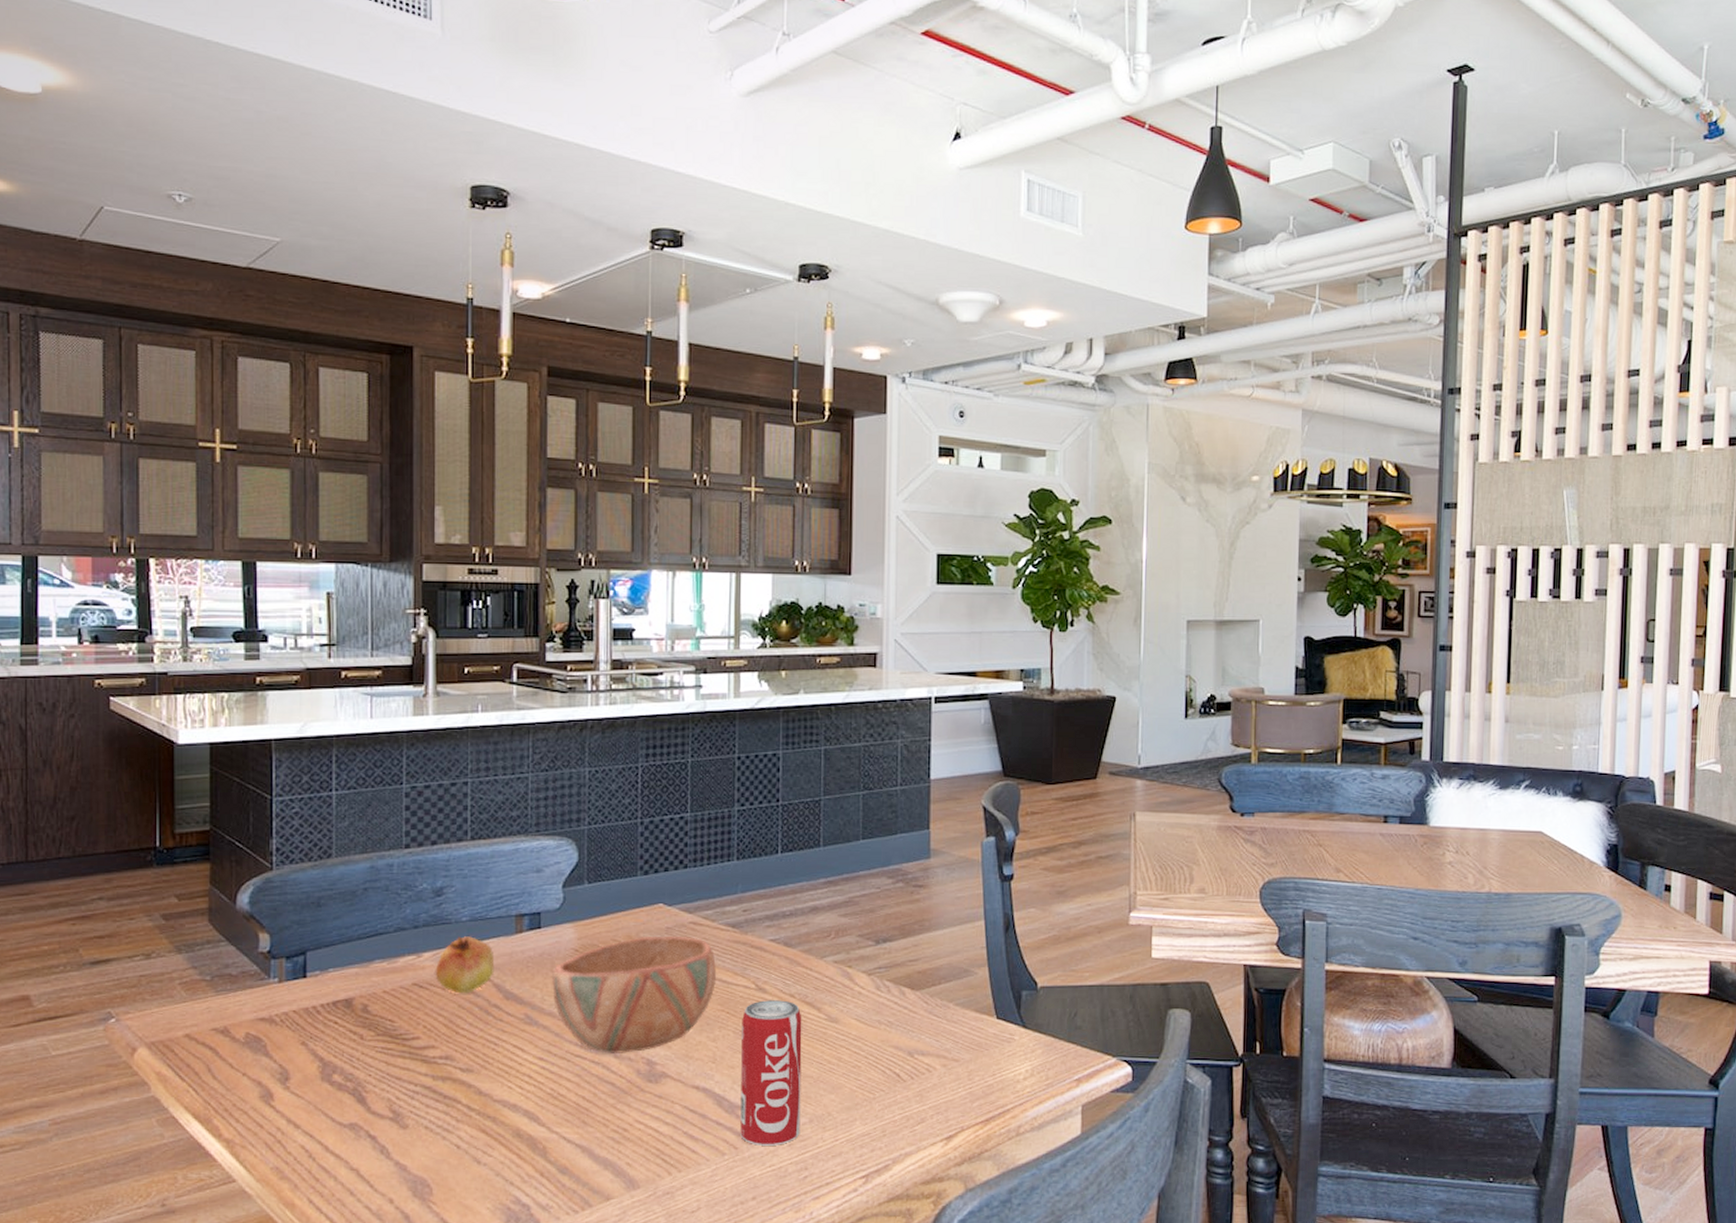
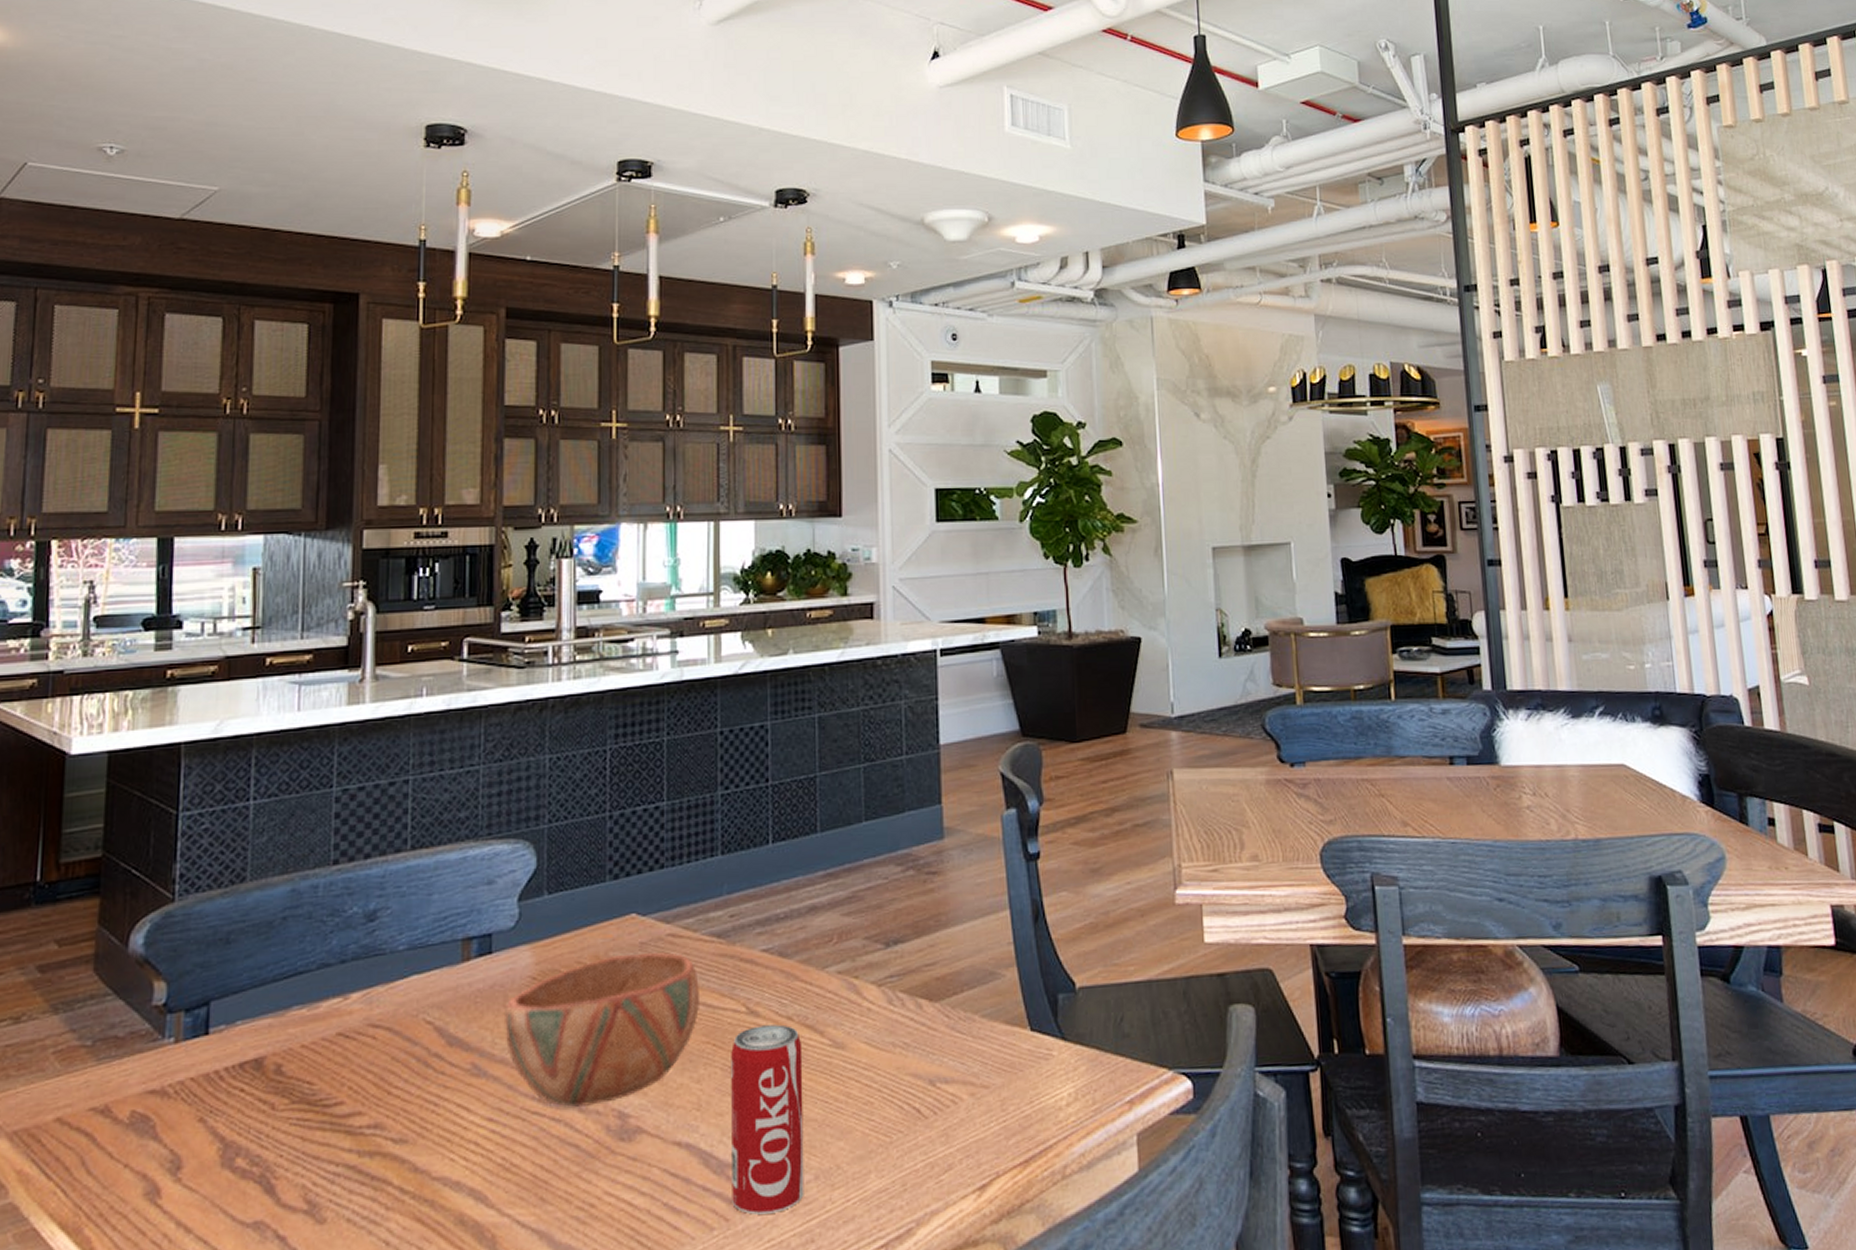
fruit: present [435,936,495,994] -> none [364,969,436,1043]

